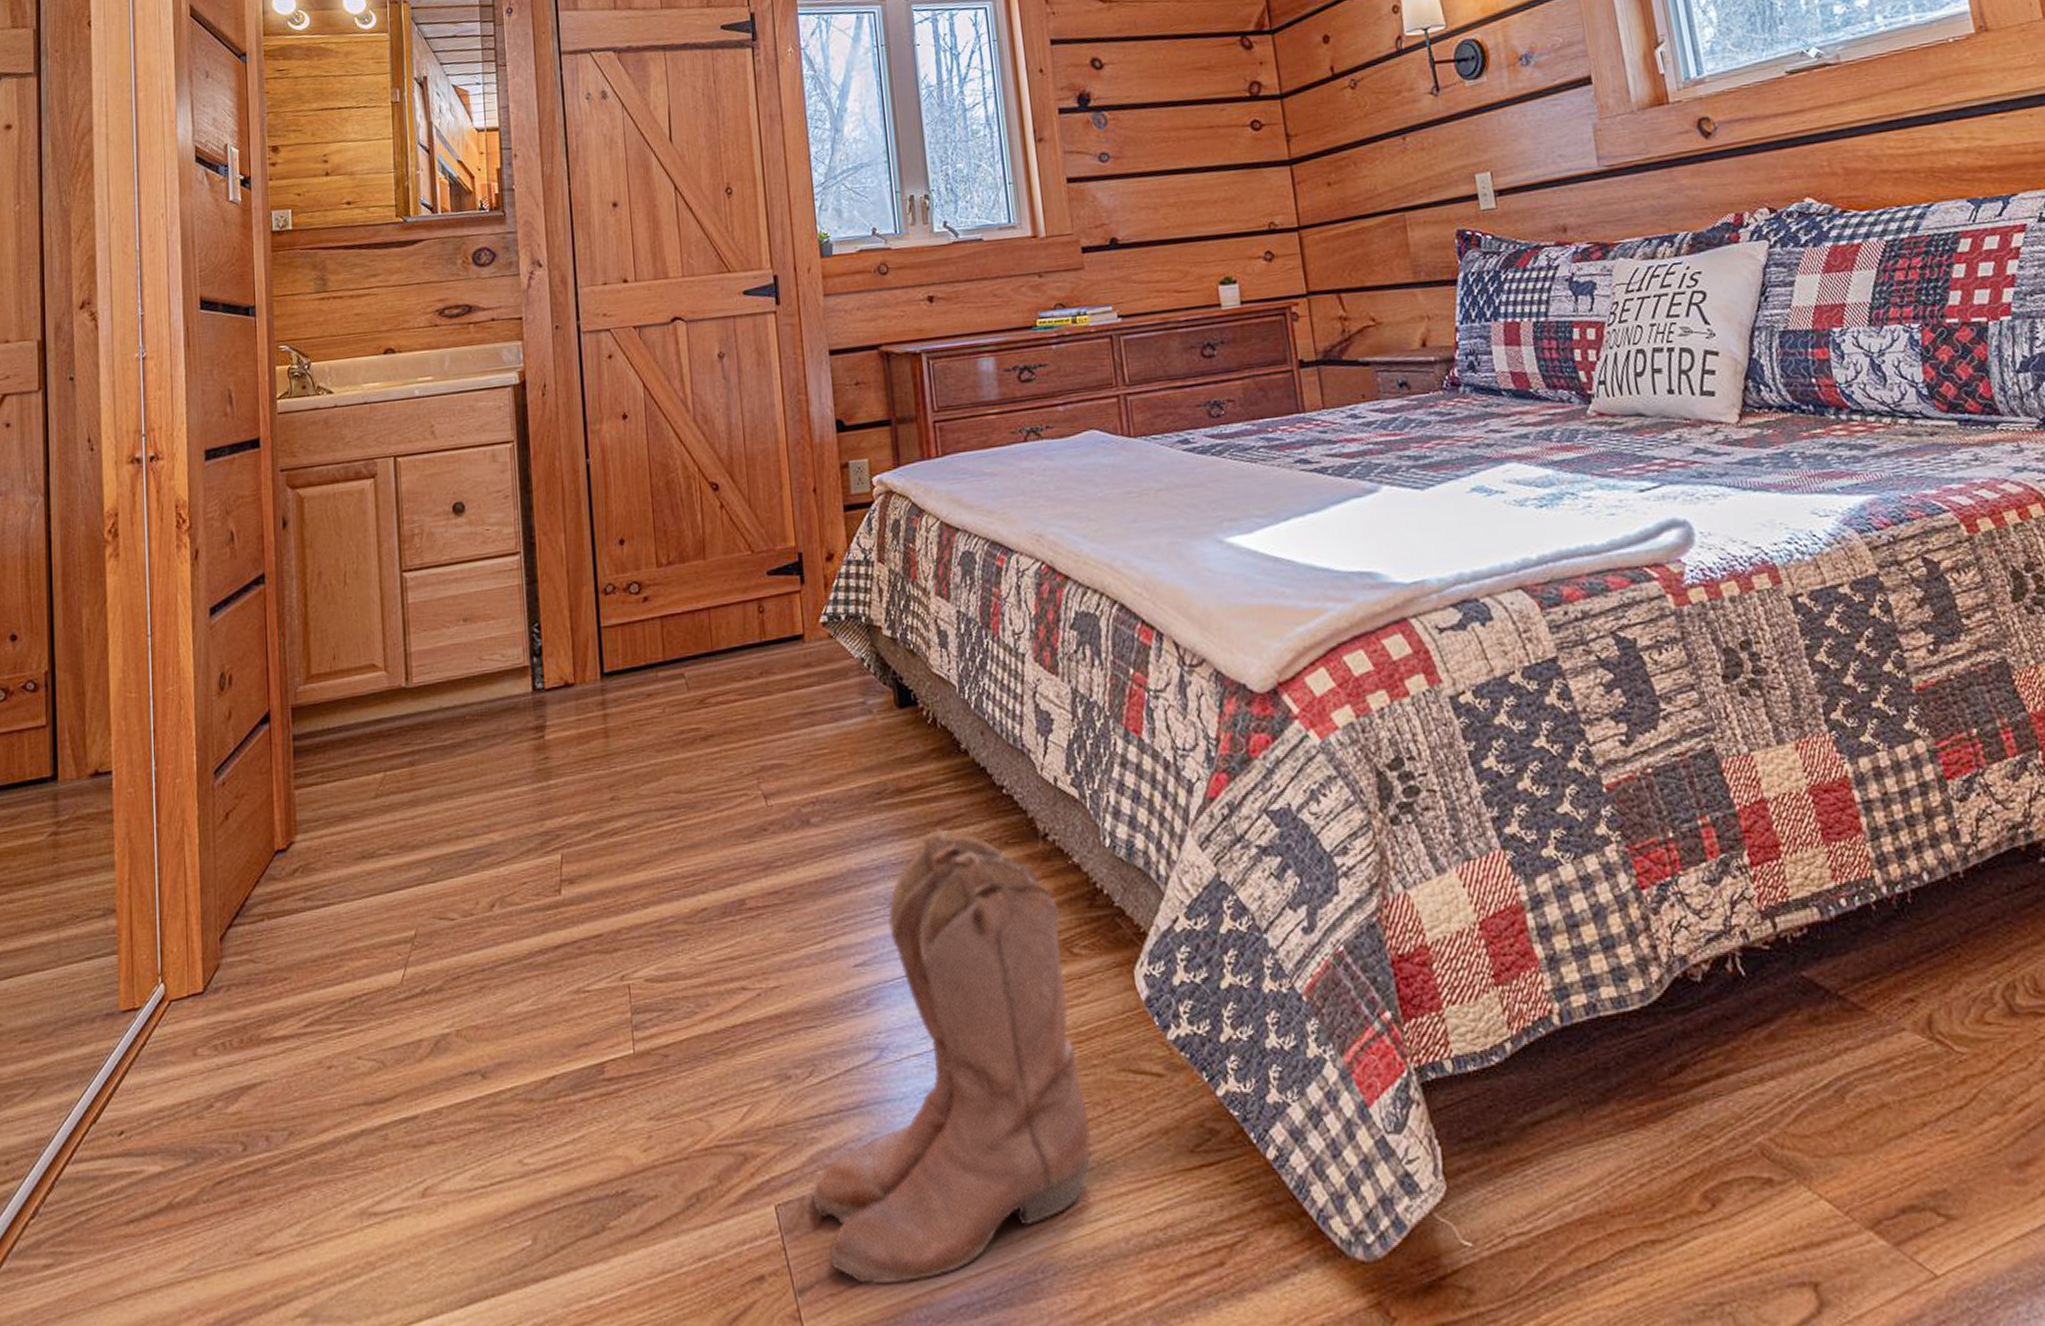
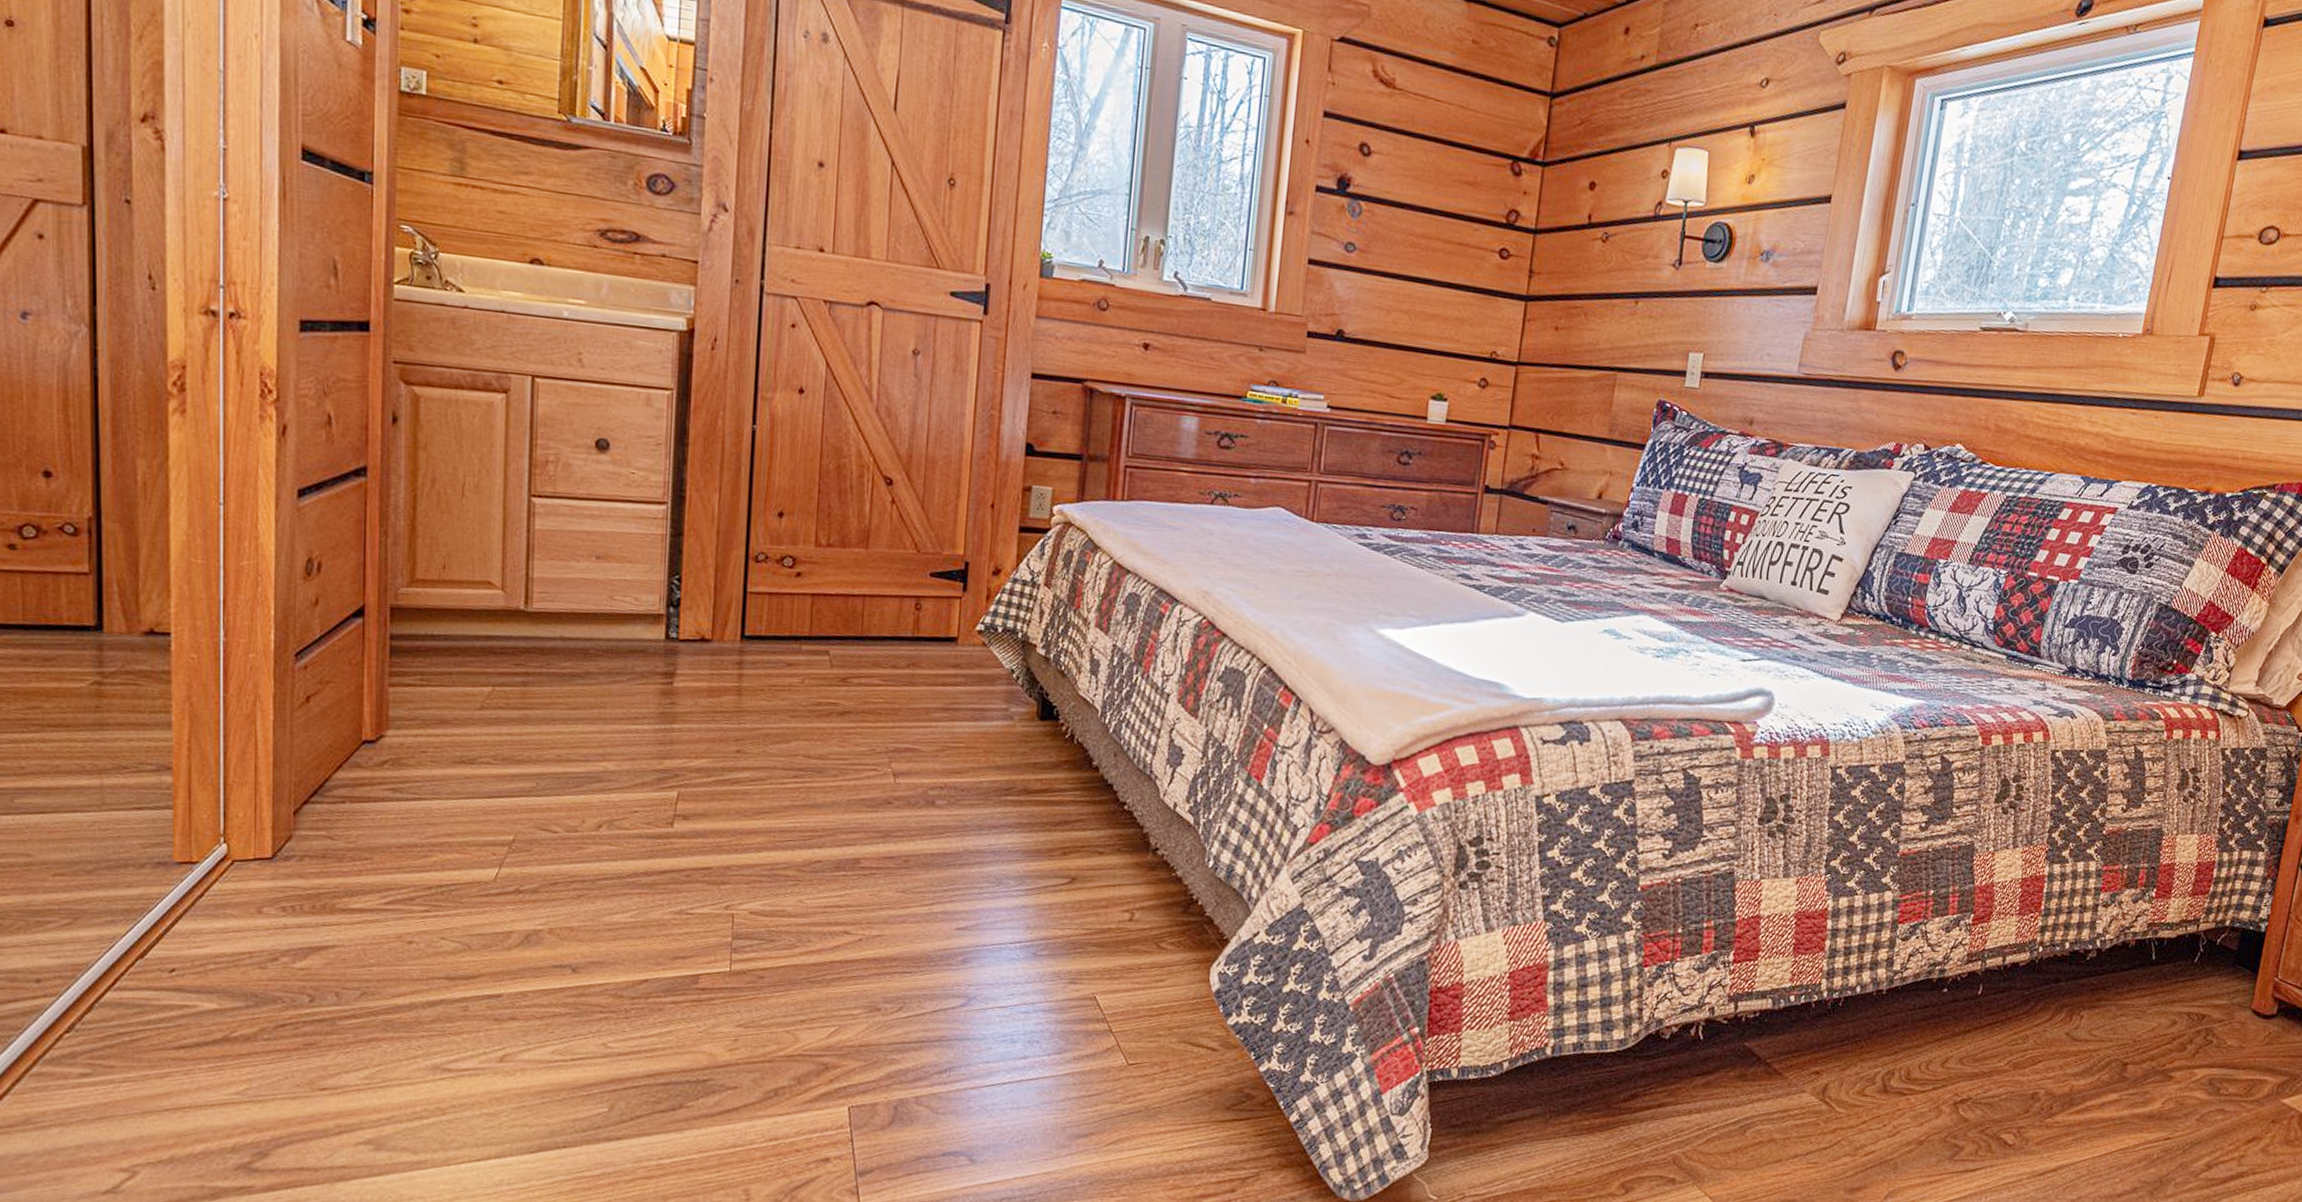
boots: present [809,828,1092,1285] -> none [882,827,1155,1177]

